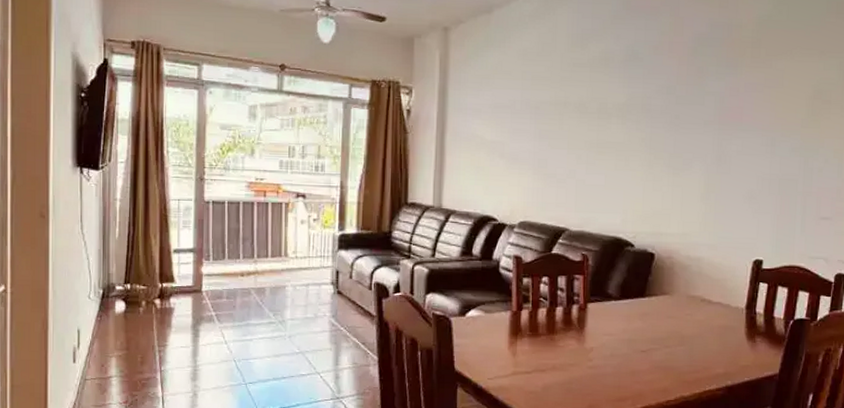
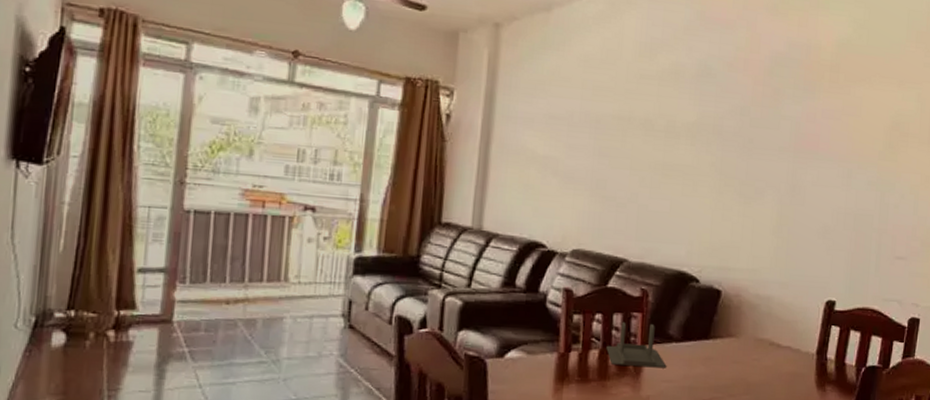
napkin holder: none [553,283,607,323] -> present [606,321,667,368]

